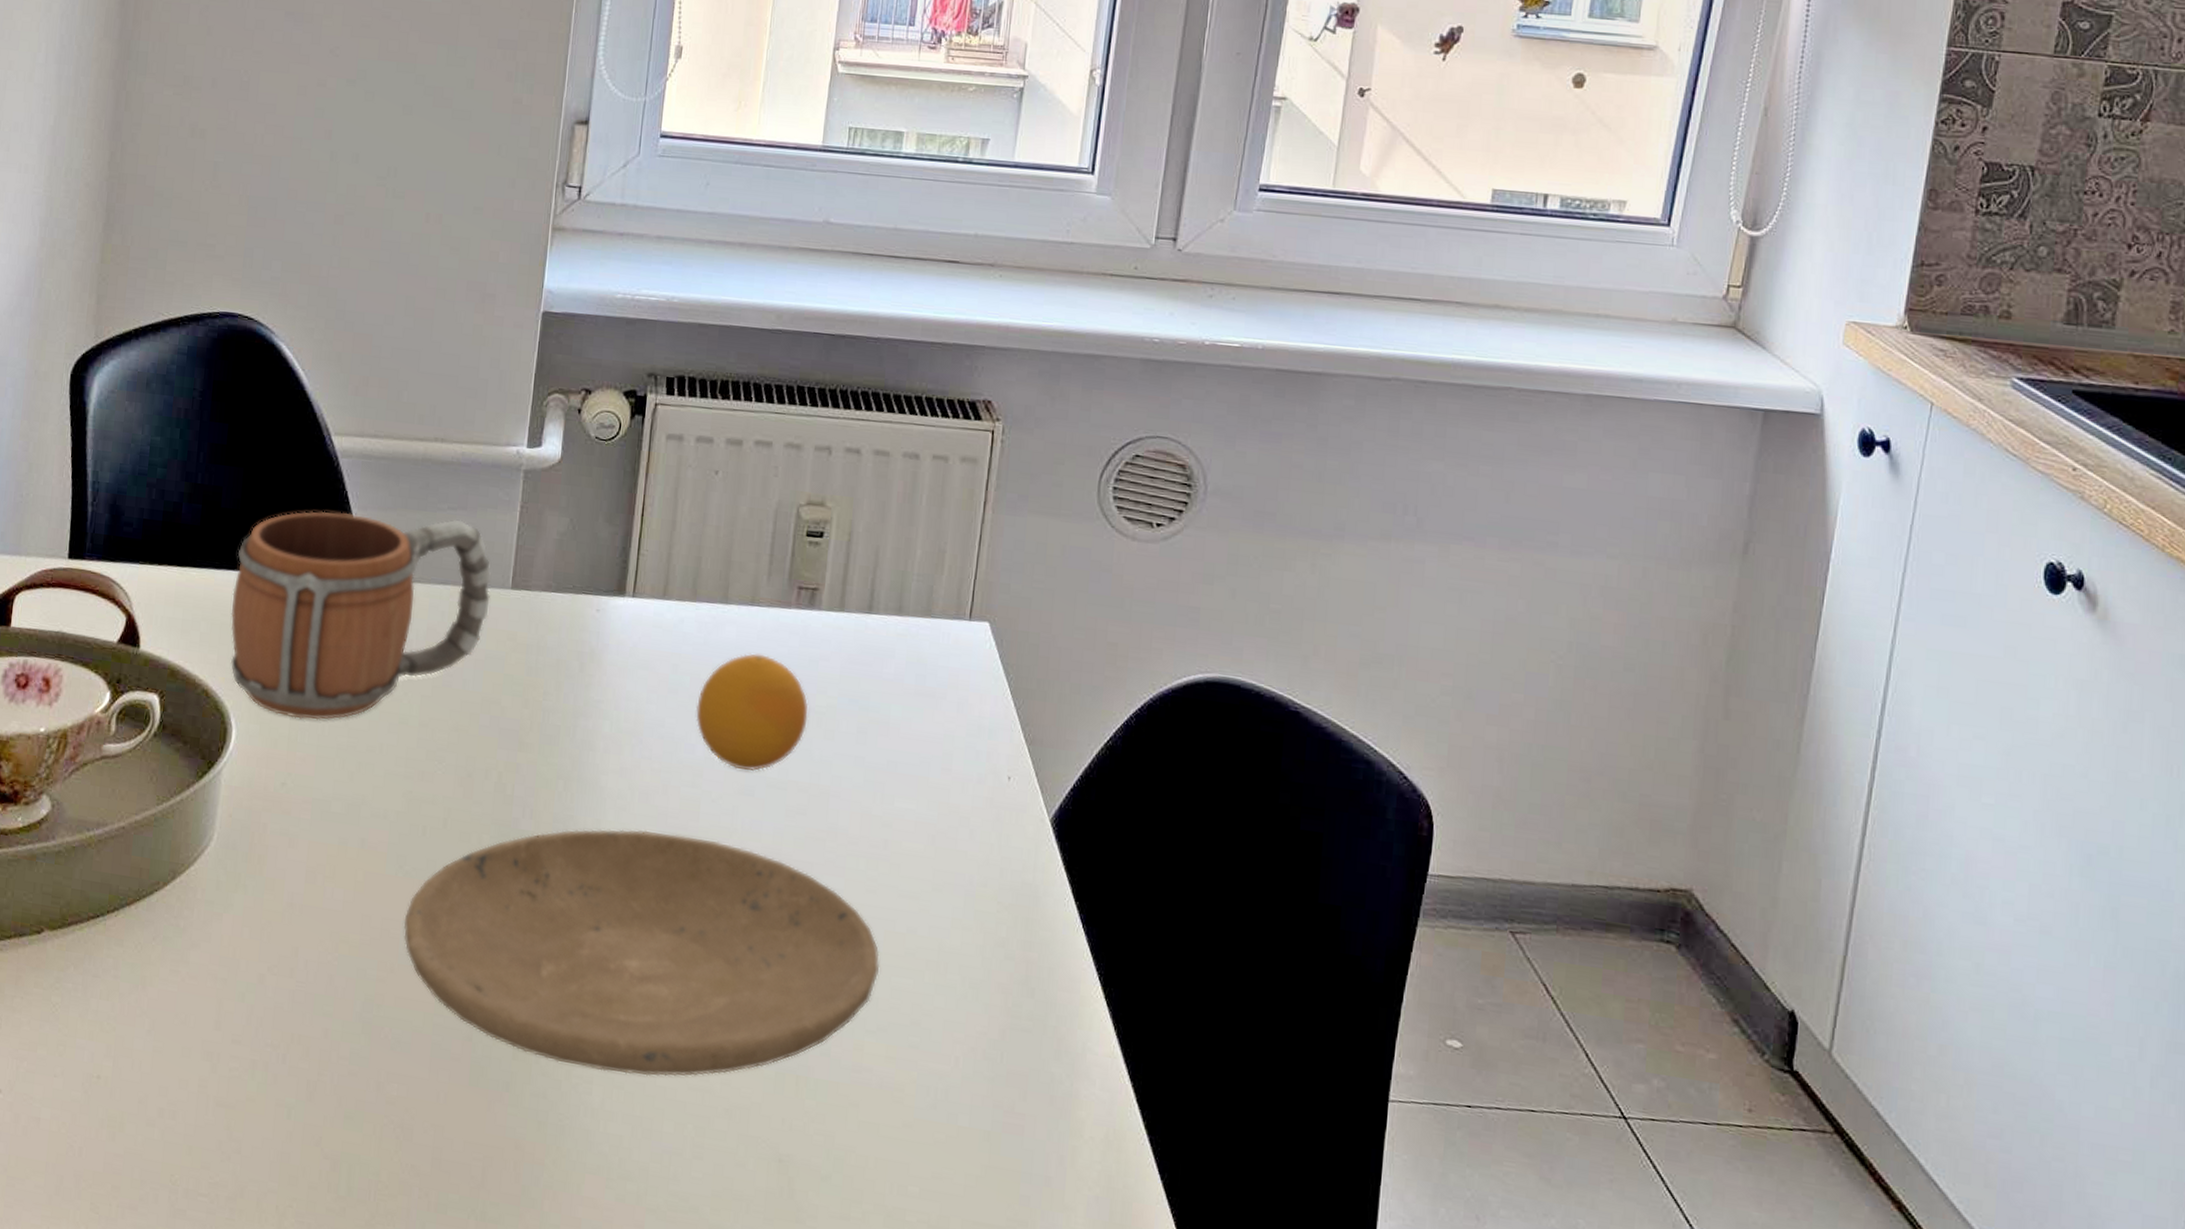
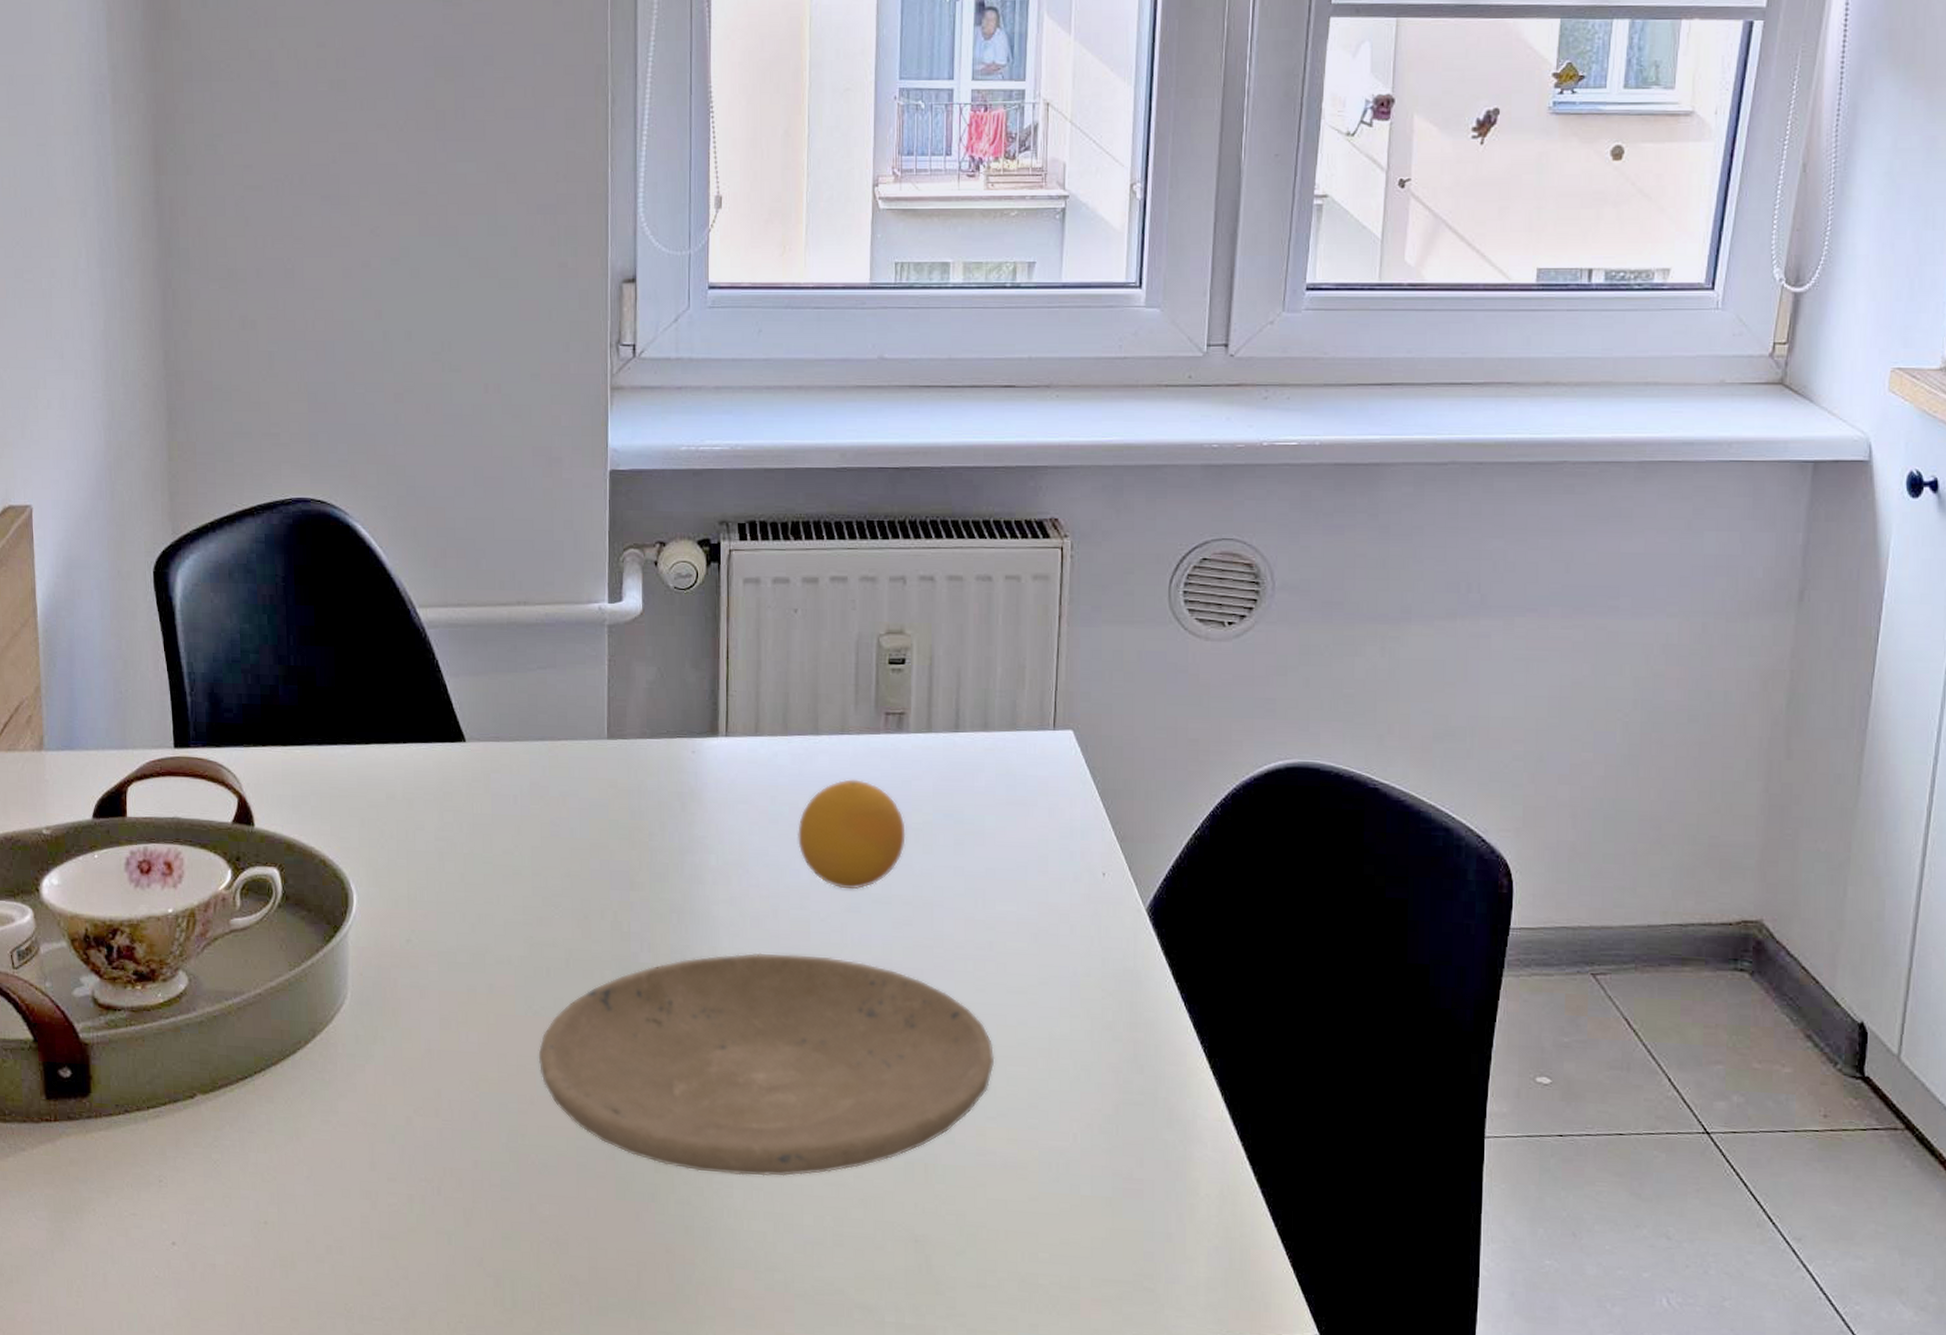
mug: present [231,510,492,720] -> none [338,678,588,879]

